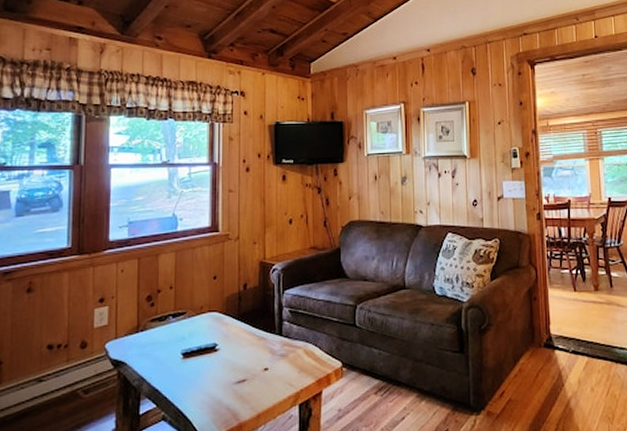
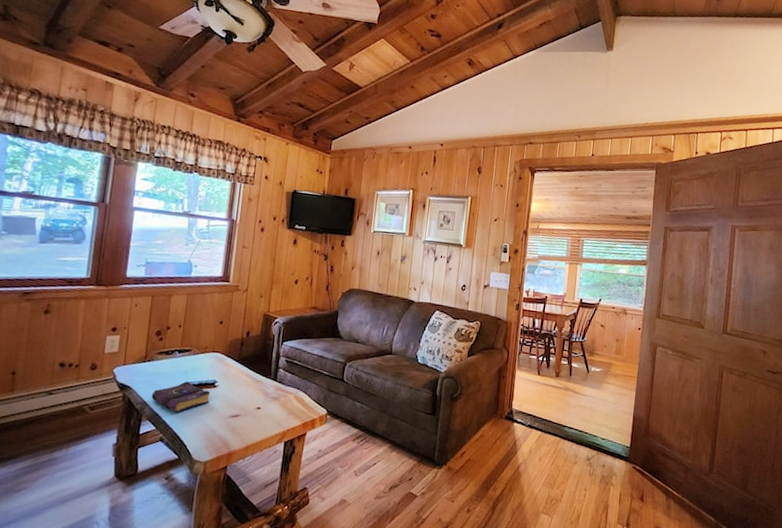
book: none [148,348,212,386] -> present [151,381,211,413]

